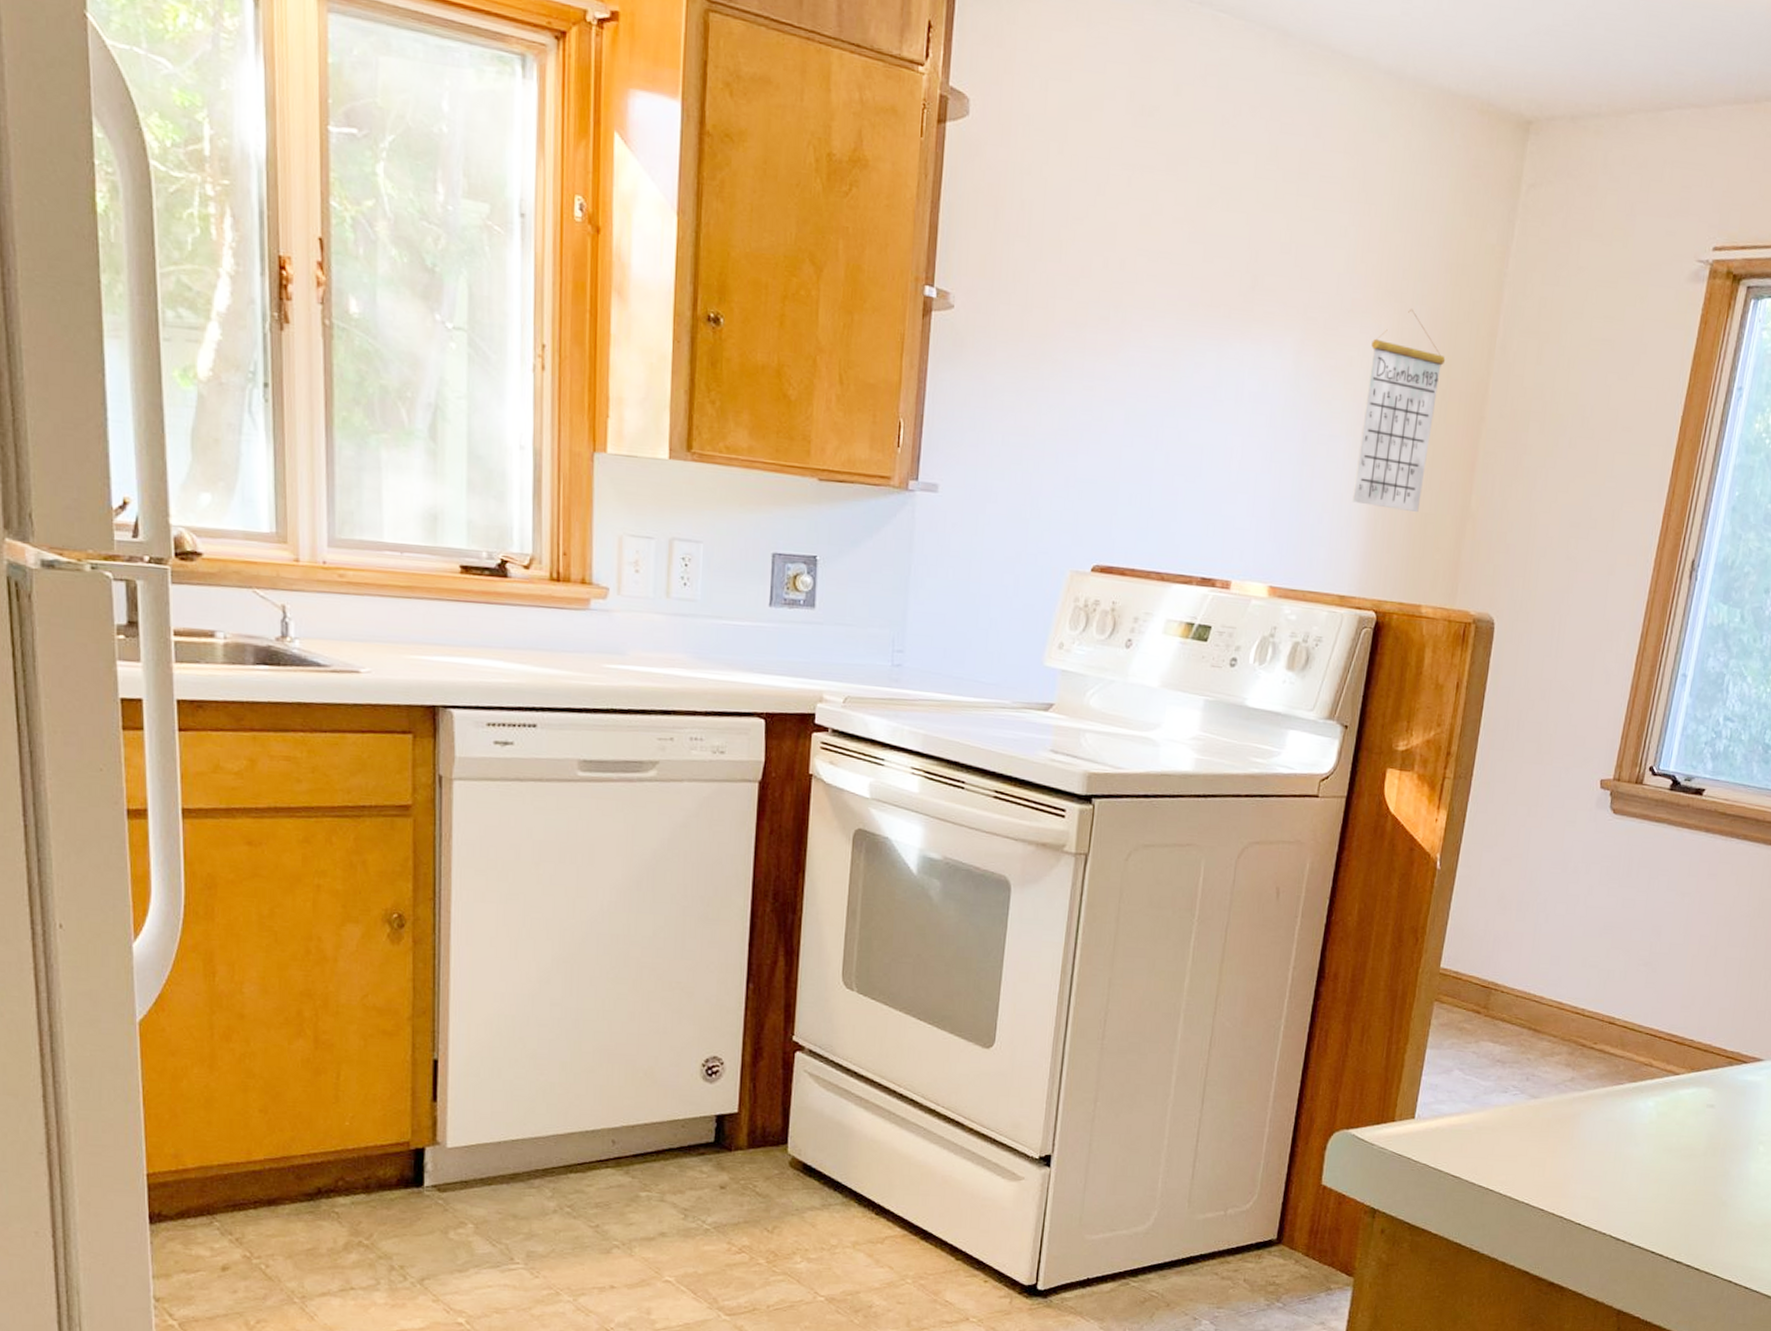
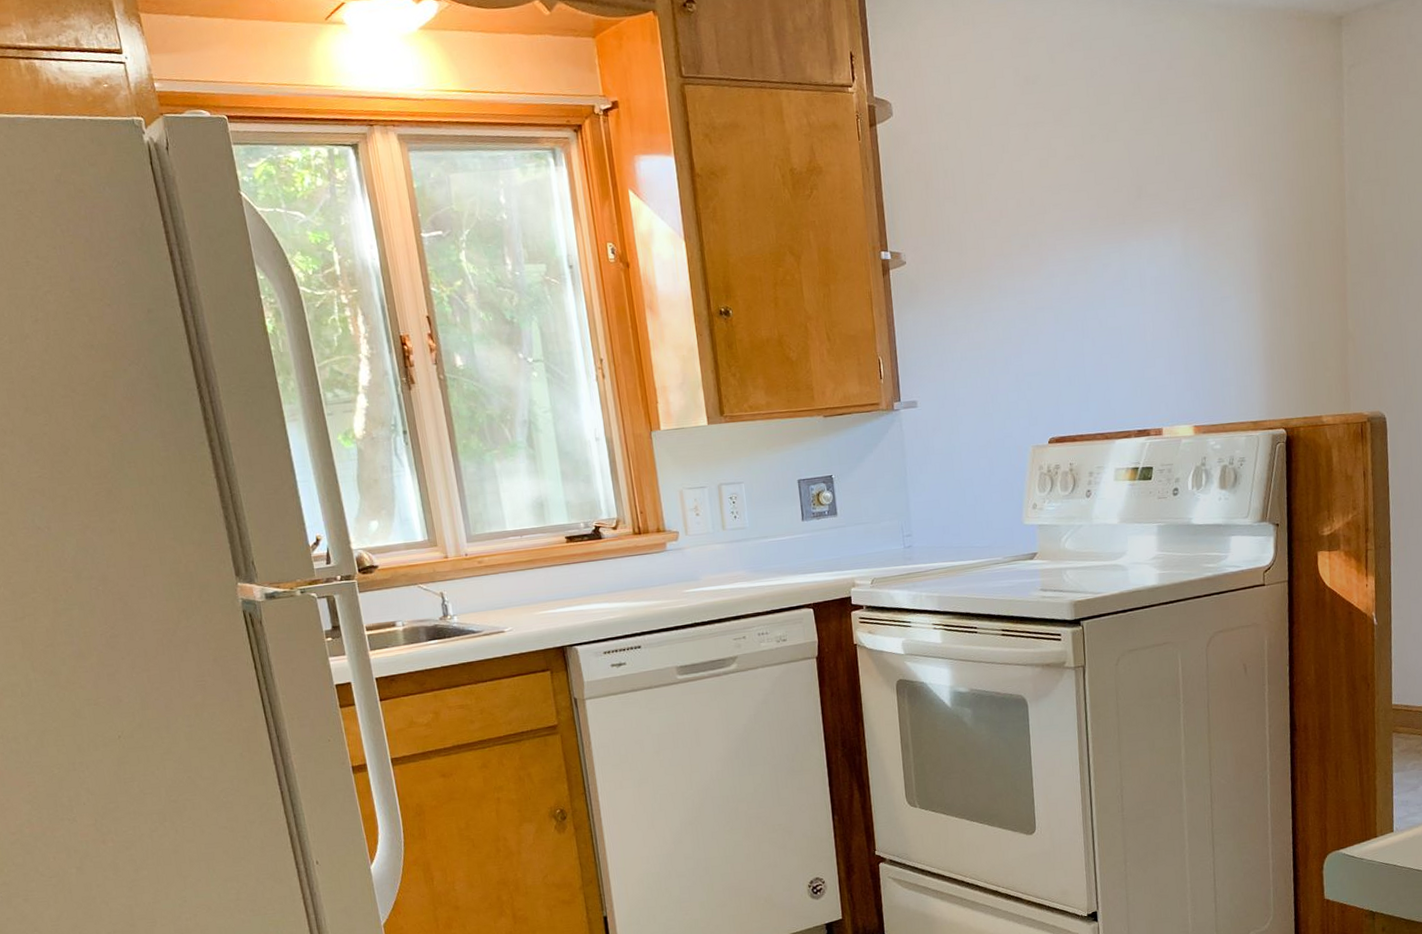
calendar: present [1352,309,1446,513] -> none [1243,184,1306,346]

